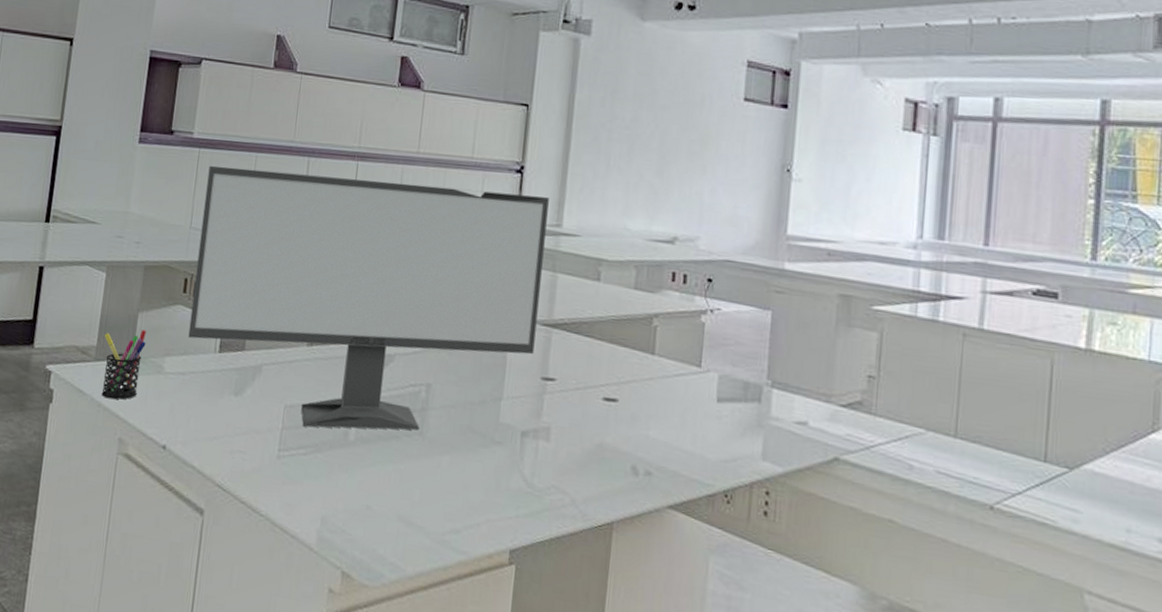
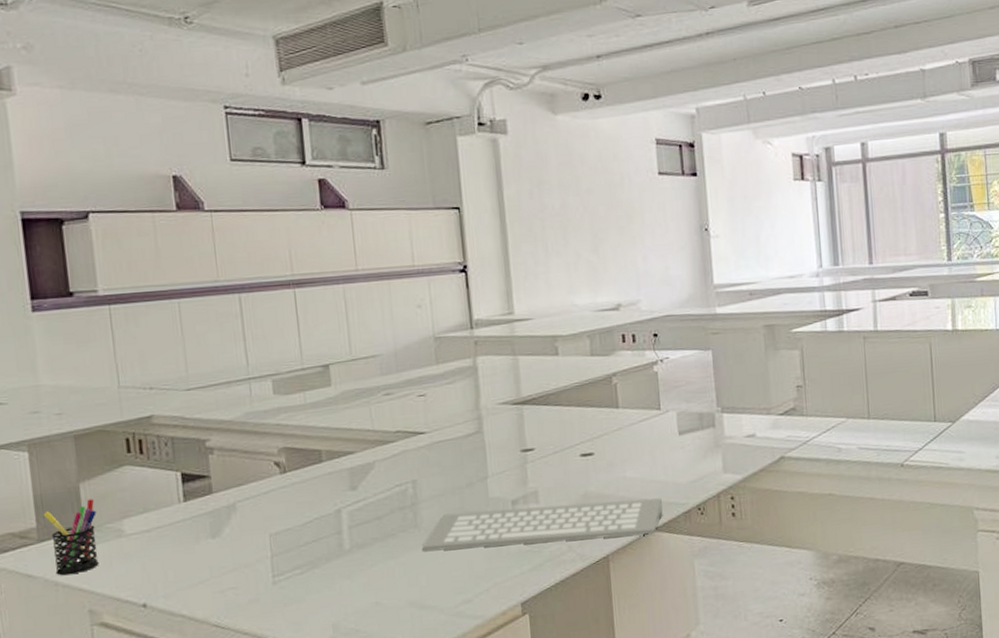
computer monitor: present [188,165,549,430] -> none [125,290,509,549]
computer keyboard: none [421,428,684,512] -> present [421,497,663,552]

